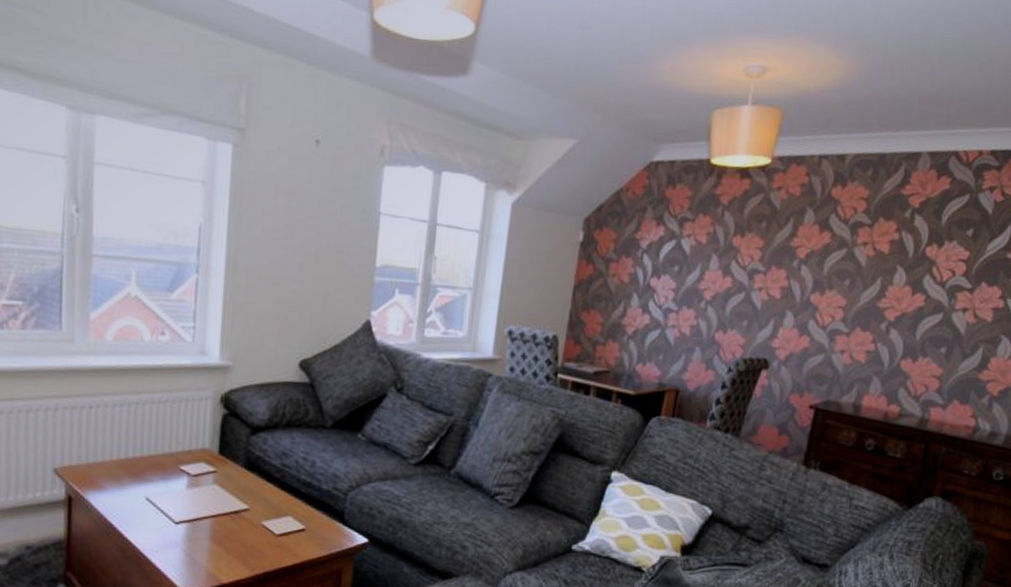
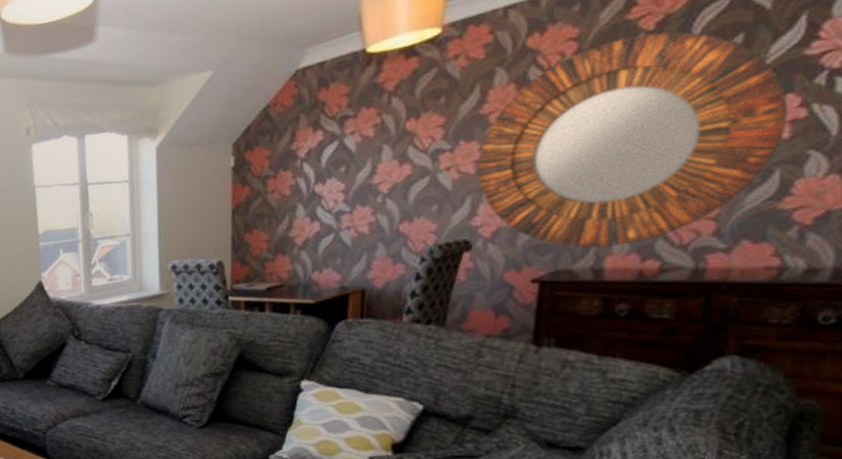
home mirror: none [781,208,993,388] -> present [477,31,787,248]

